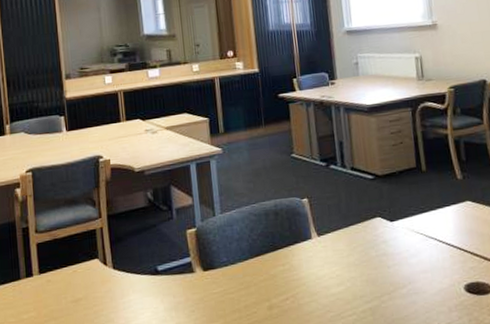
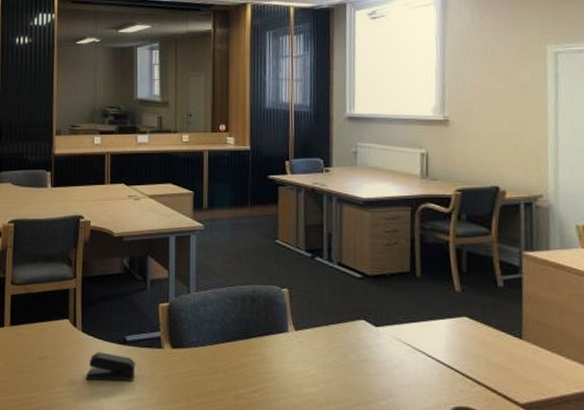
stapler: none [121,285,170,315] -> present [85,352,136,381]

